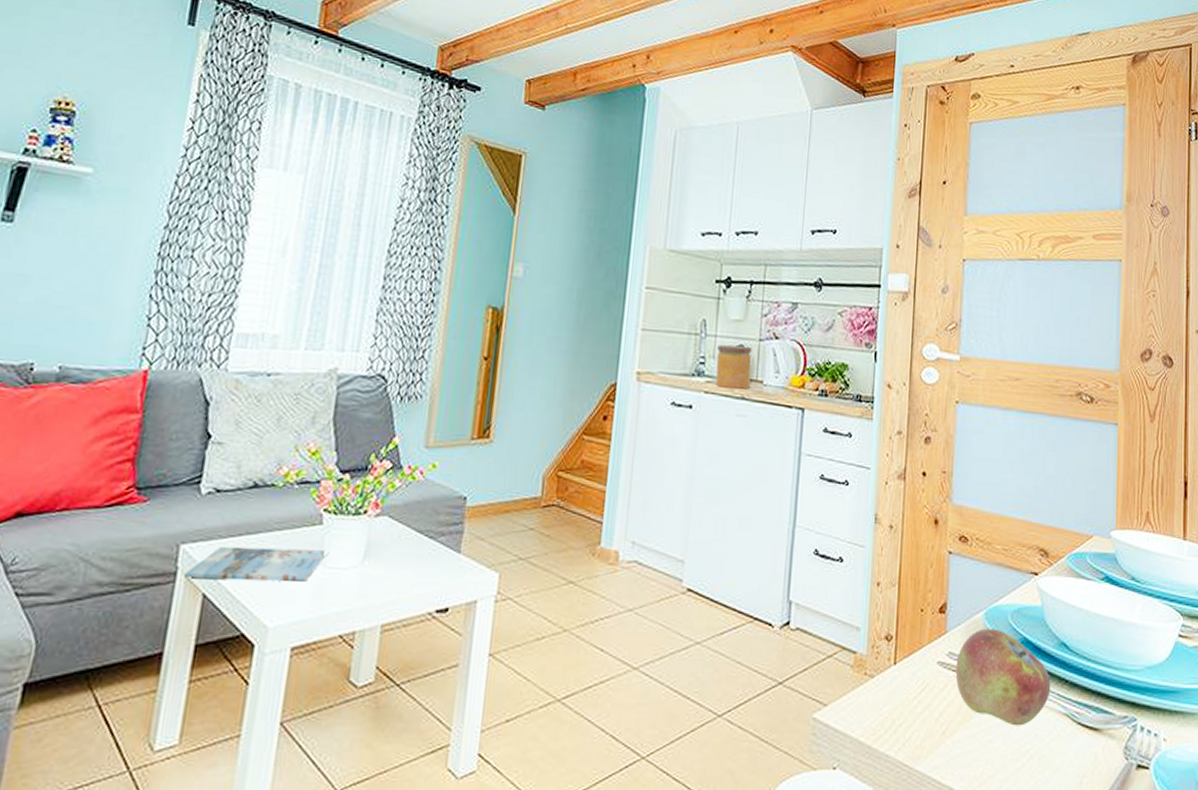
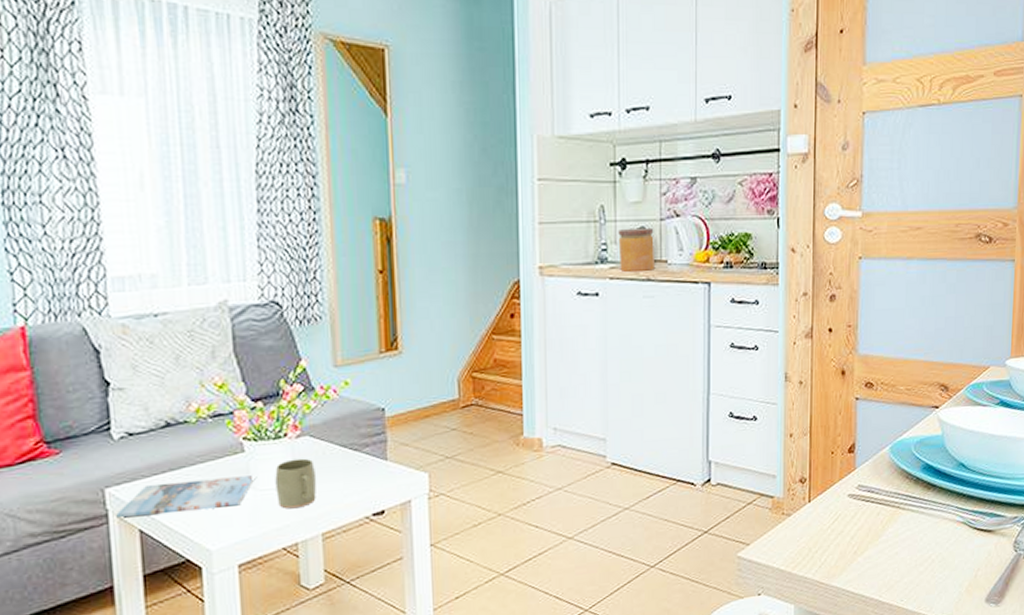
mug: none [344,538,388,593] -> present [275,458,317,509]
fruit: present [955,628,1051,726] -> none [864,459,950,539]

